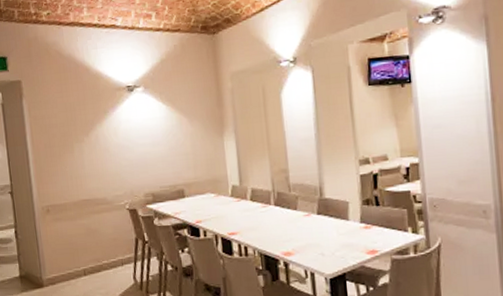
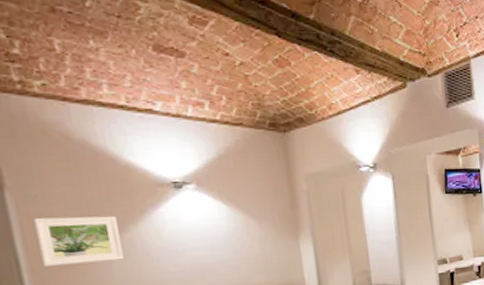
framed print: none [38,117,92,159] -> present [34,216,124,267]

